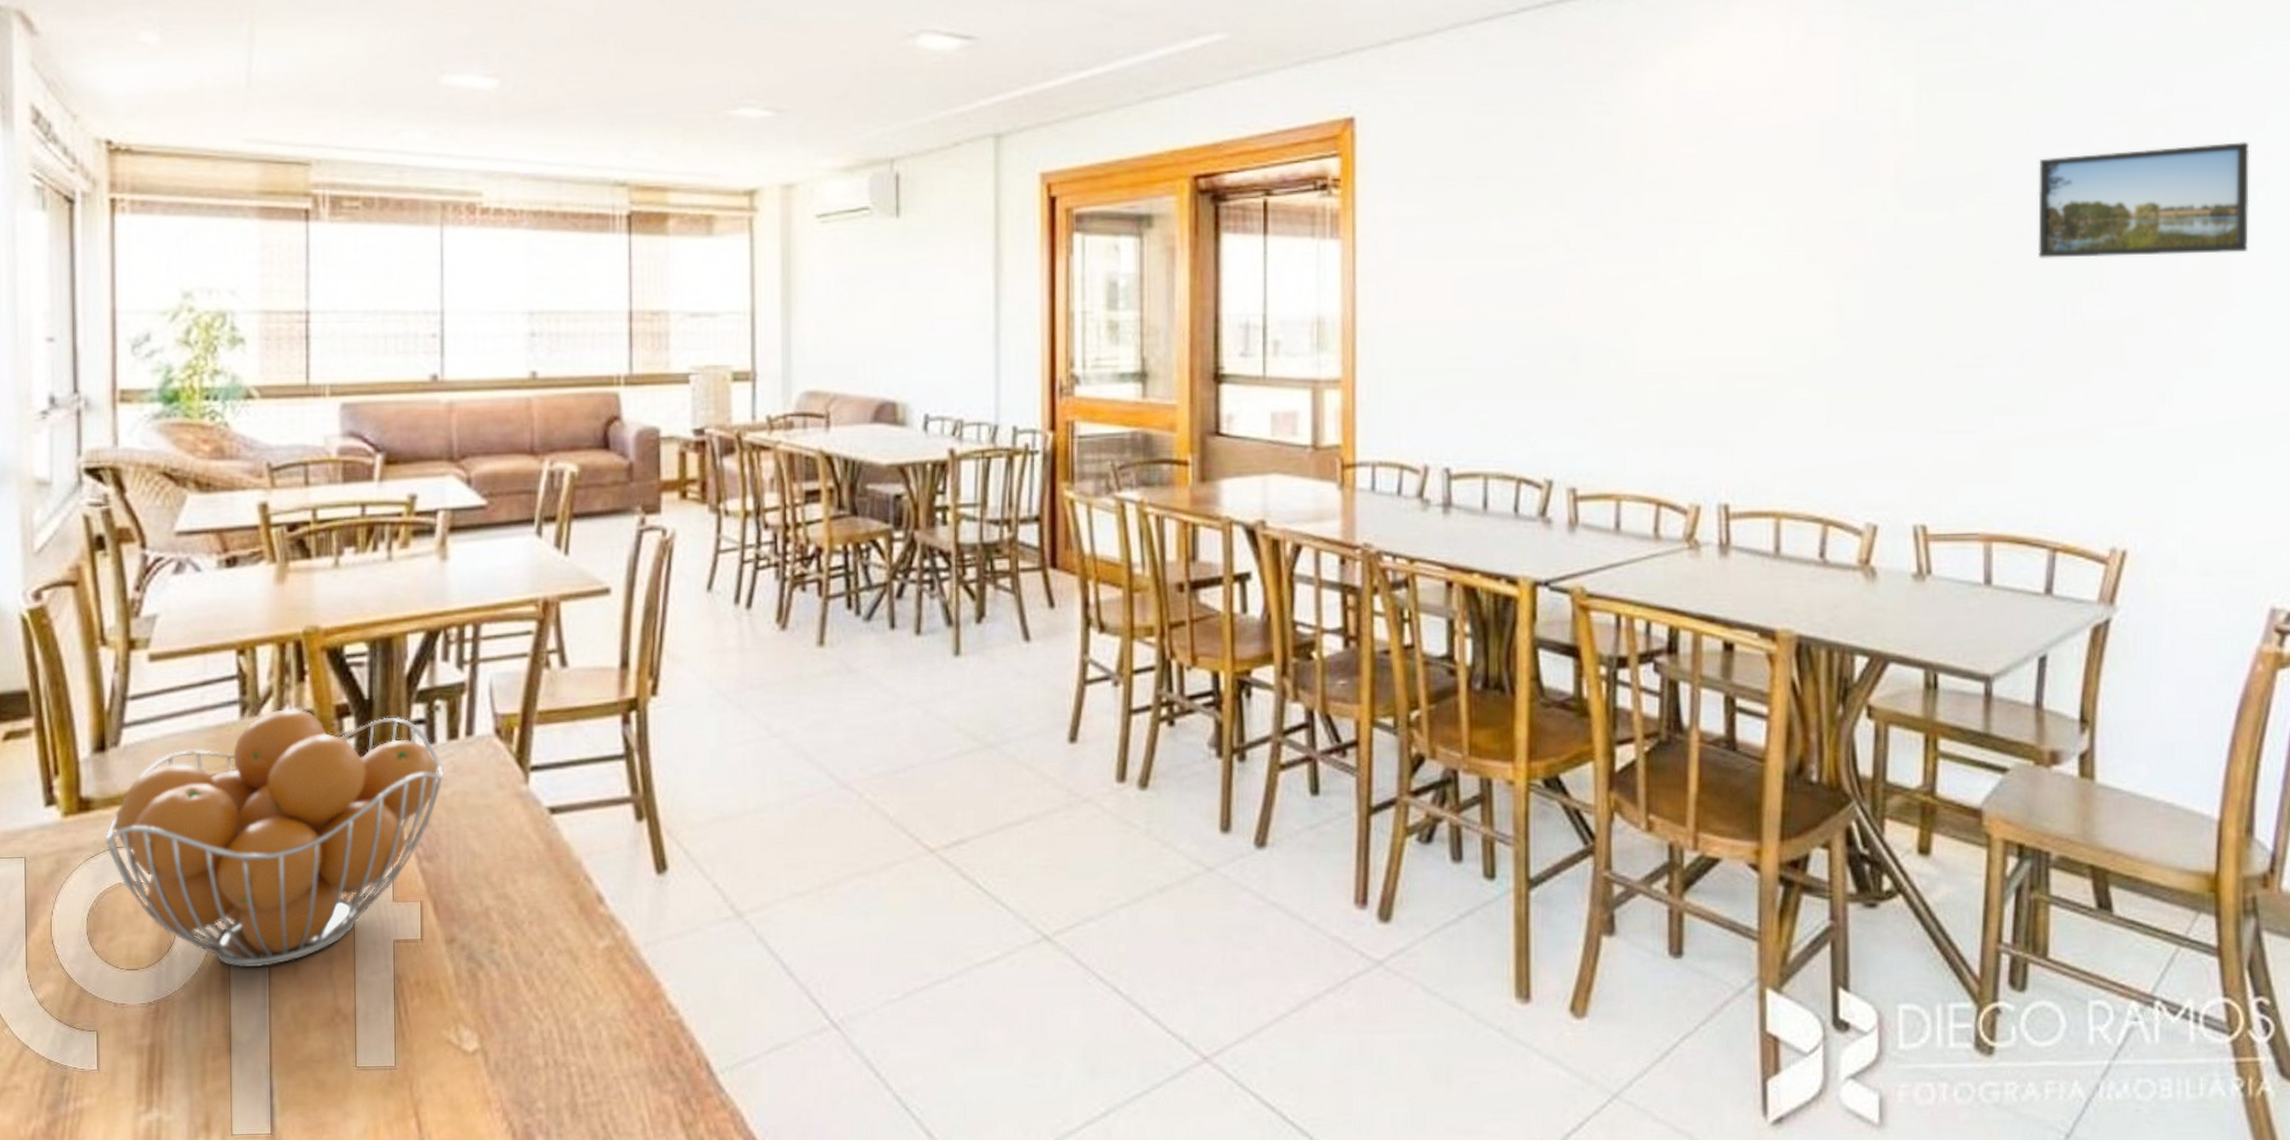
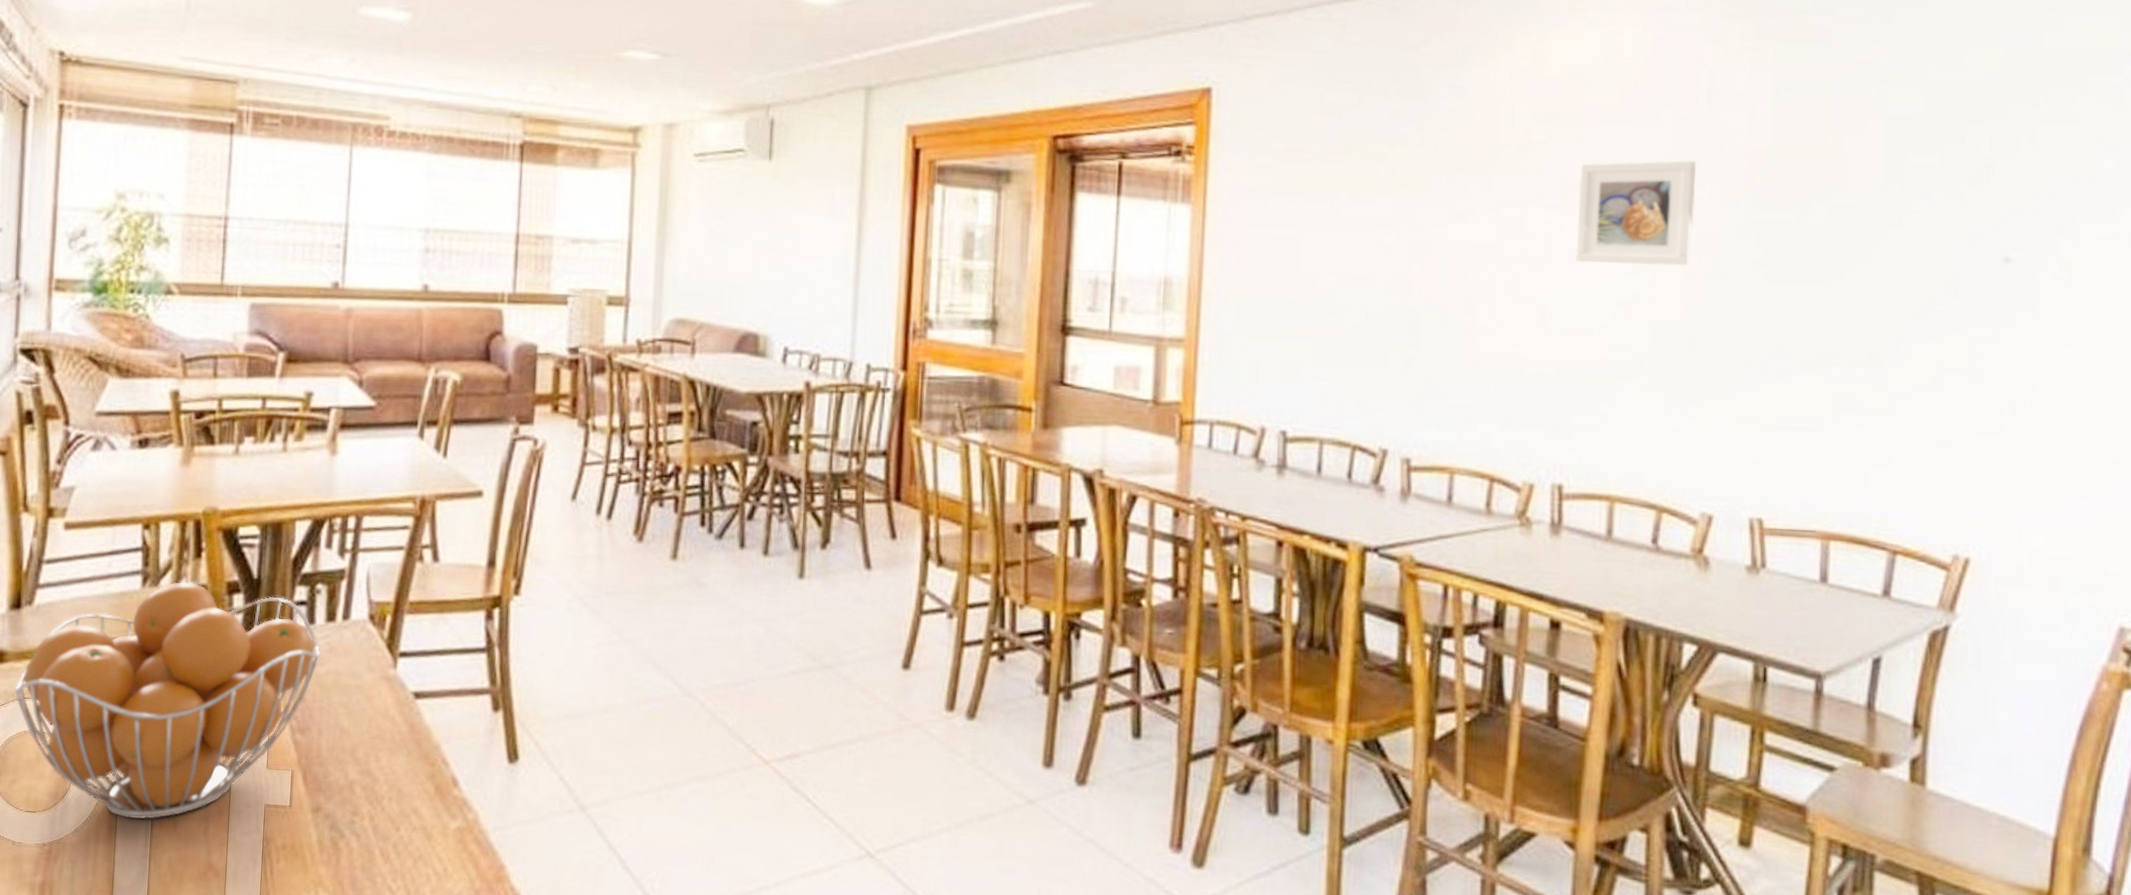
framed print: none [1729,167,1845,277] -> present [1574,160,1697,266]
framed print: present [2037,141,2250,258] -> none [1890,156,2118,268]

